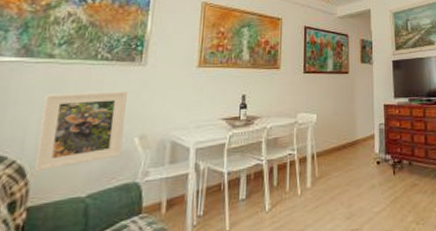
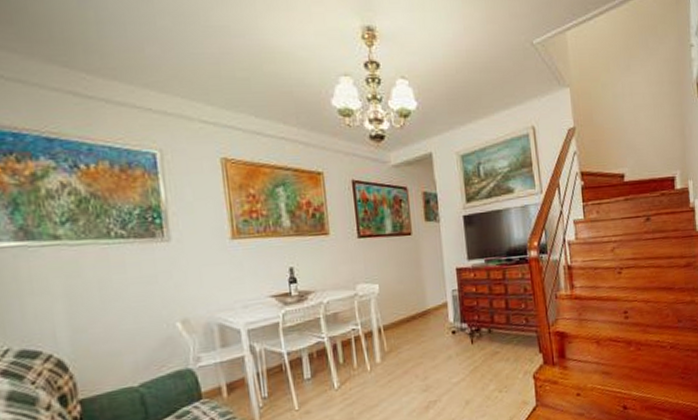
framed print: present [34,91,127,172] -> none [63,271,166,365]

